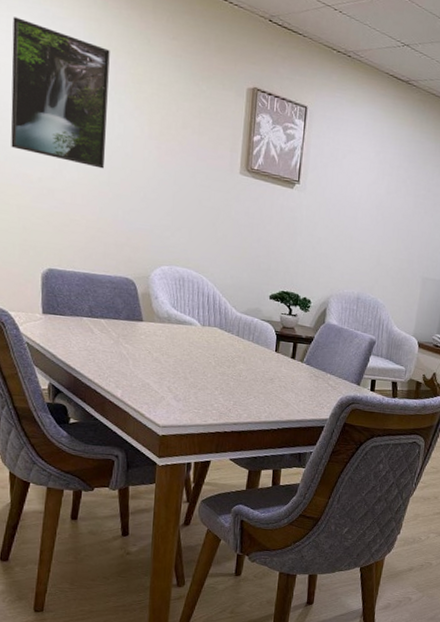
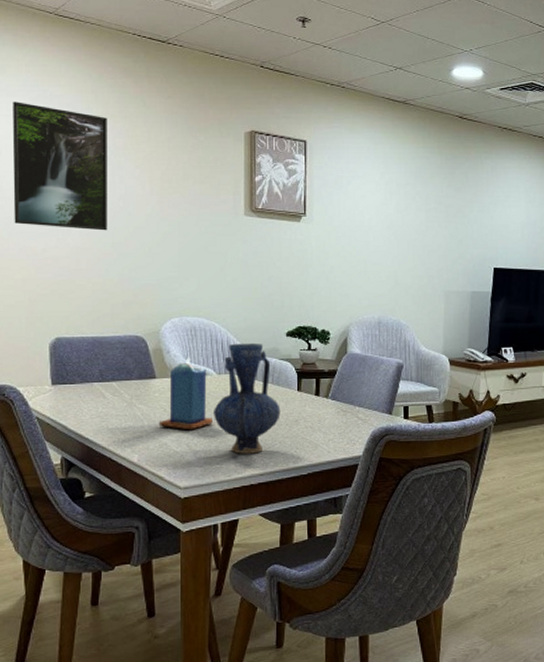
candle: none [142,305,194,375] -> present [158,357,213,430]
vase: none [195,298,258,404] -> present [214,343,281,454]

